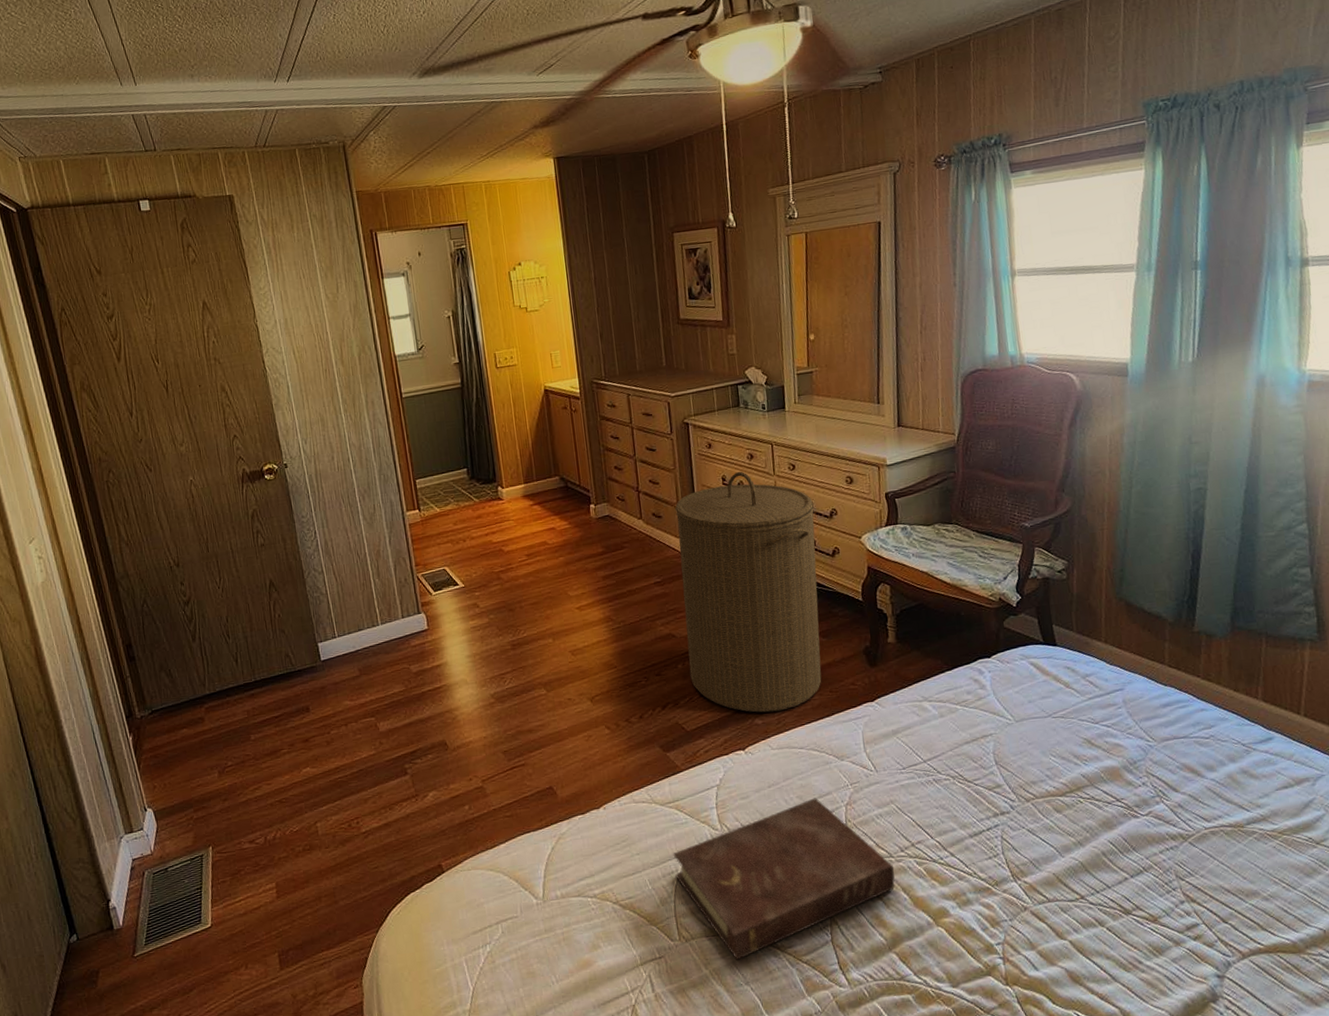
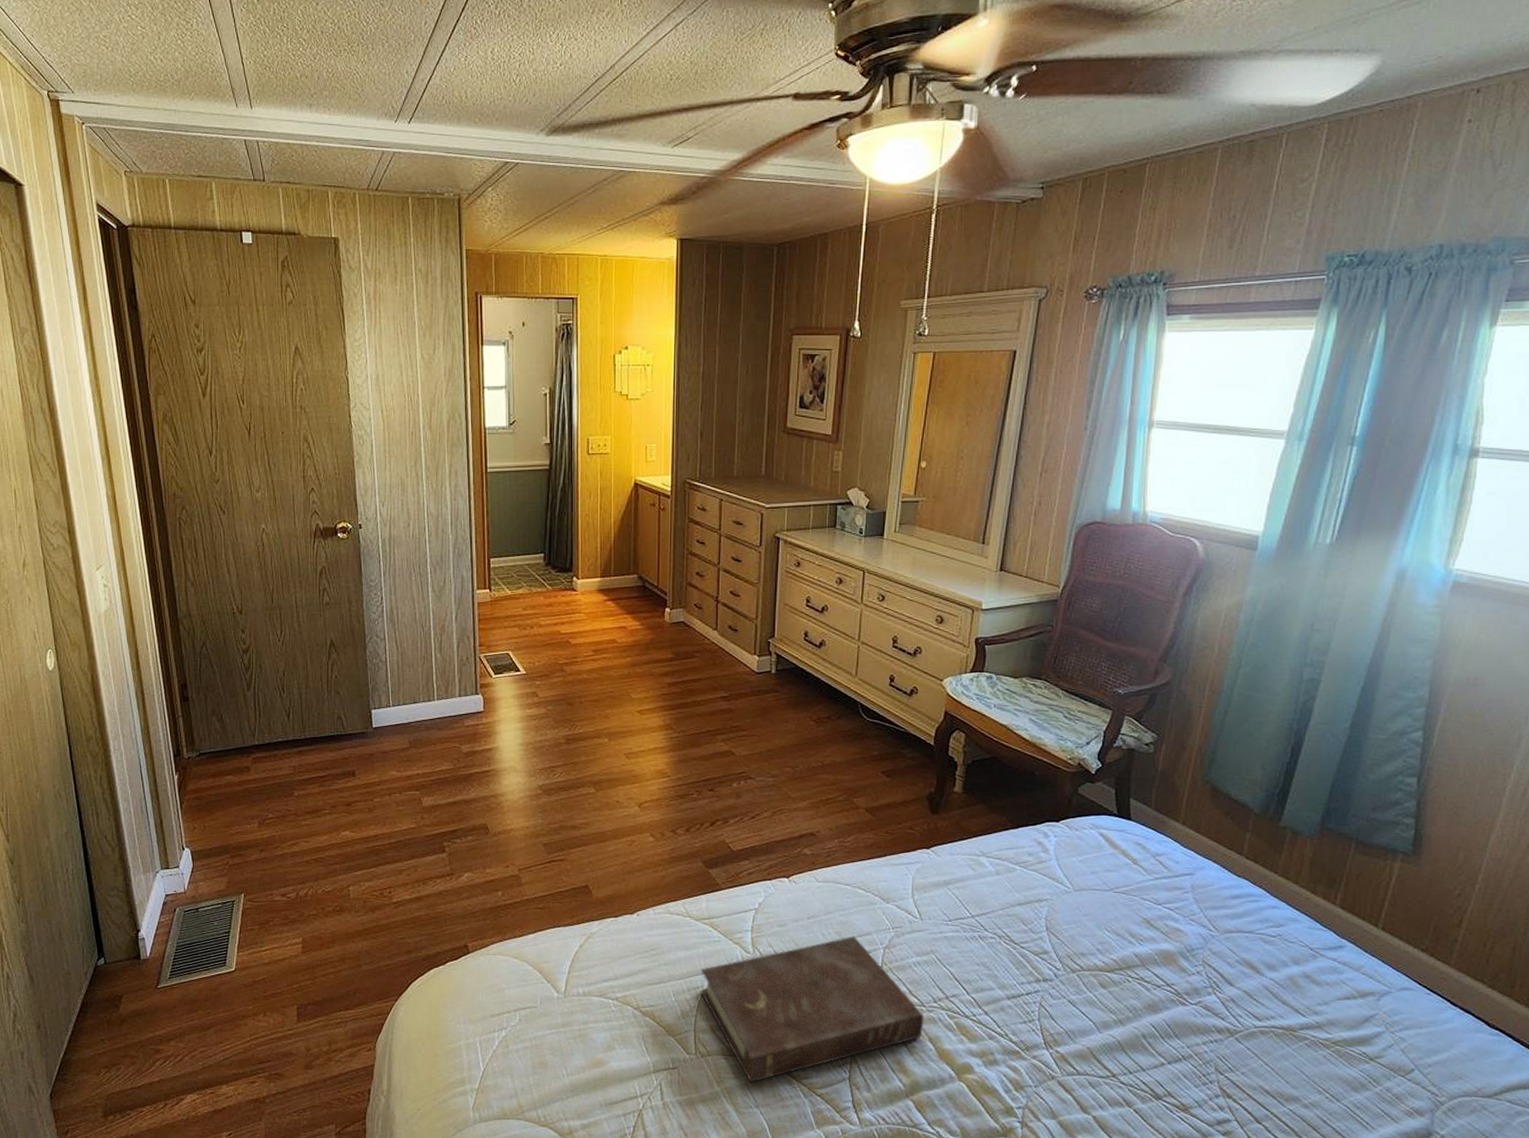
laundry hamper: present [674,471,822,713] -> none [744,594,898,845]

